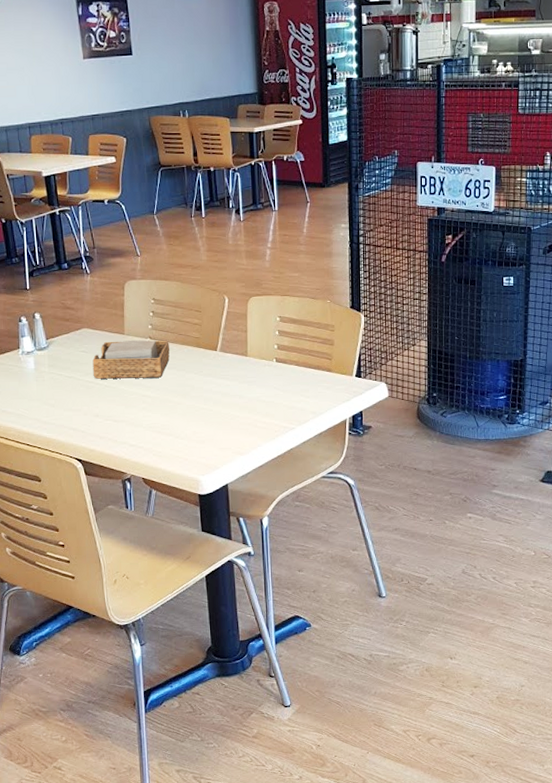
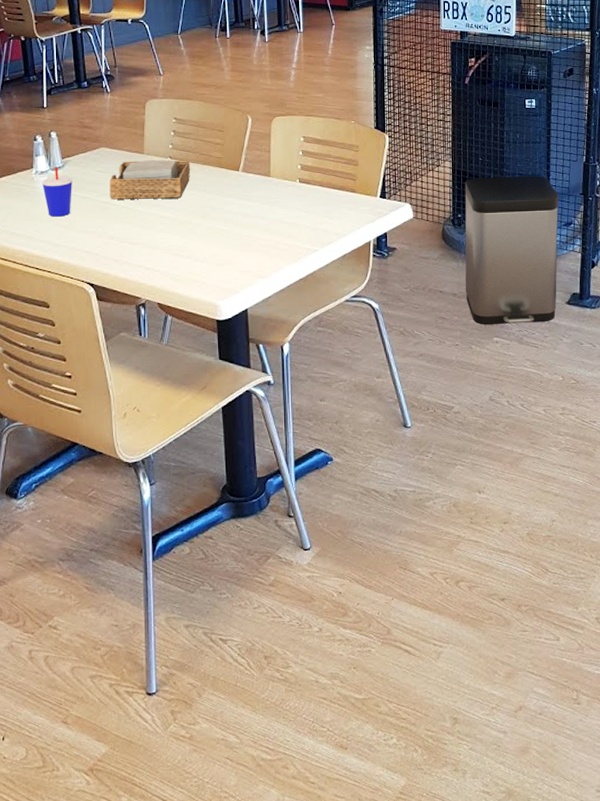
beverage cup: none [29,347,58,396] -> present [42,167,72,217]
pedal bin: none [440,354,535,501] -> present [464,176,559,324]

